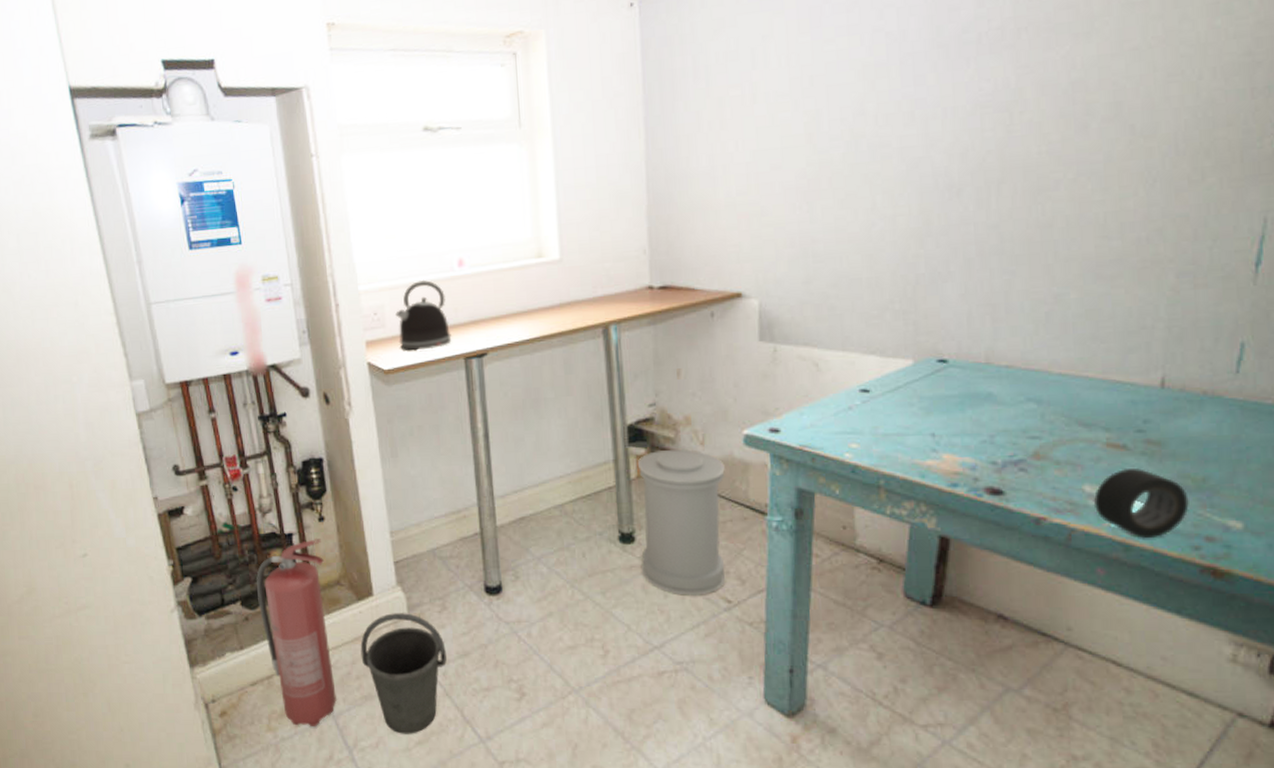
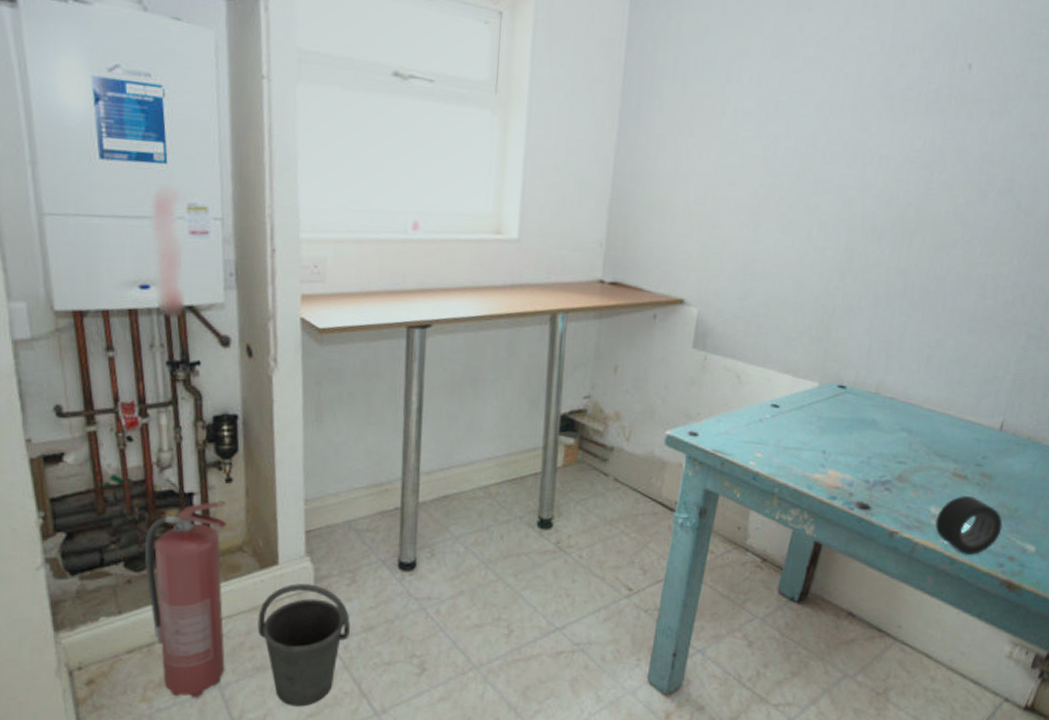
kettle: present [395,279,453,351] -> none [338,237,398,313]
trash can: present [638,449,726,596] -> none [554,441,645,582]

